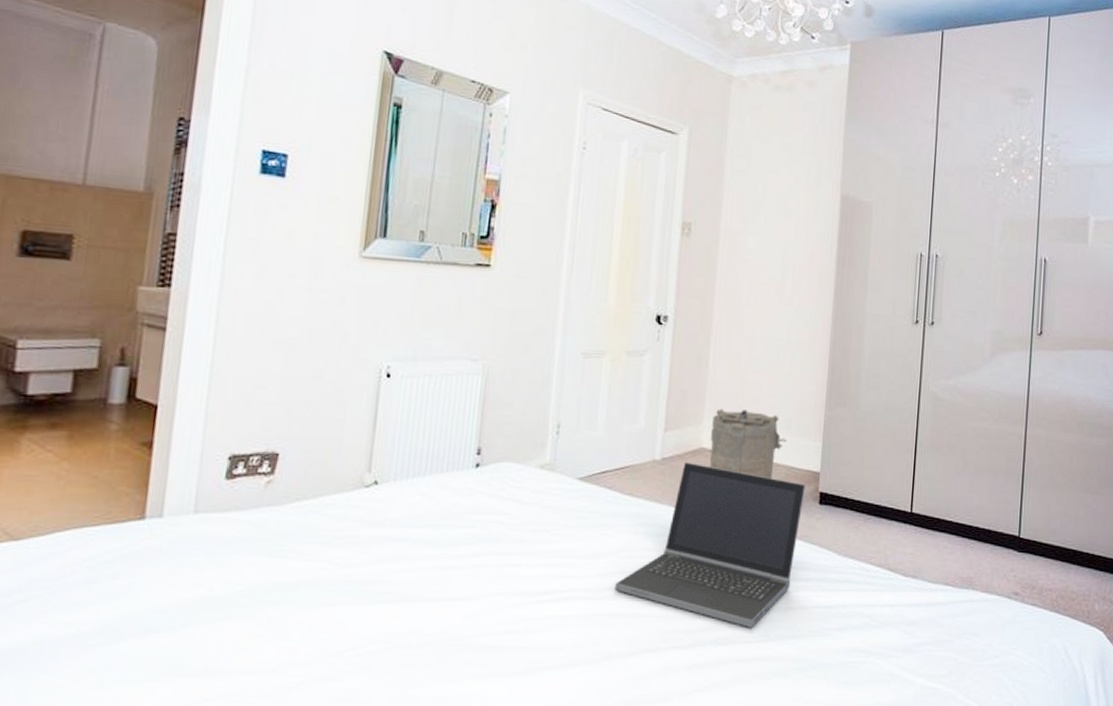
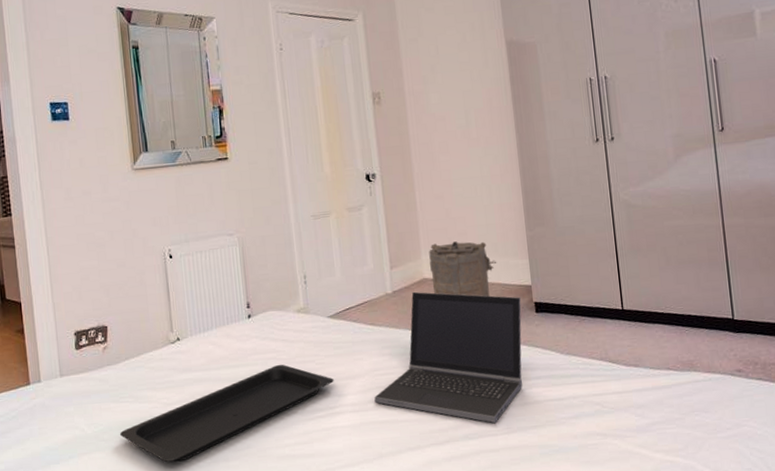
serving tray: none [264,530,570,643] -> present [119,364,334,462]

